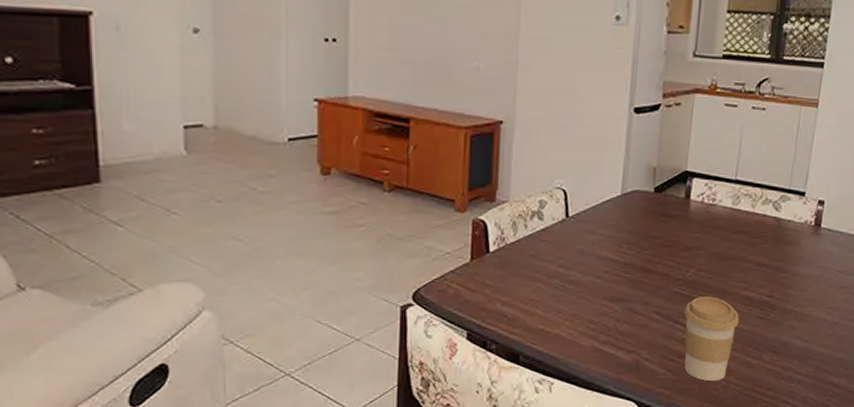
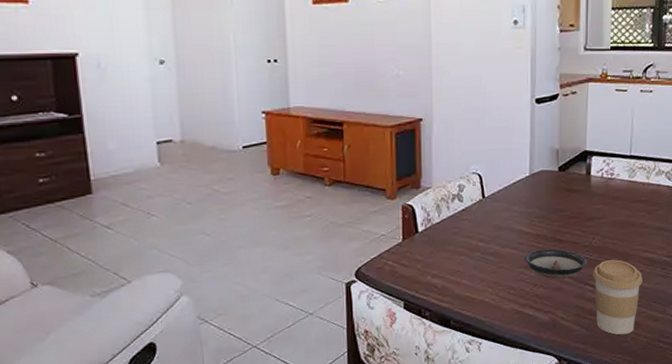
saucer: none [609,280,679,314] -> present [525,249,587,279]

